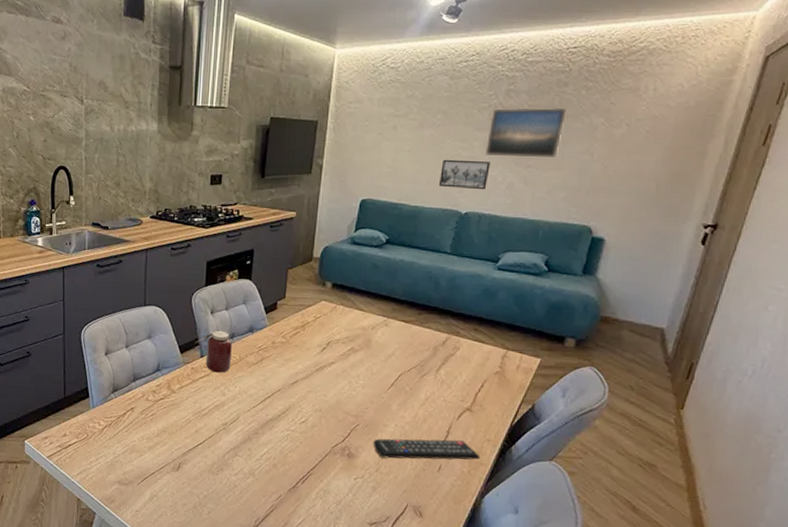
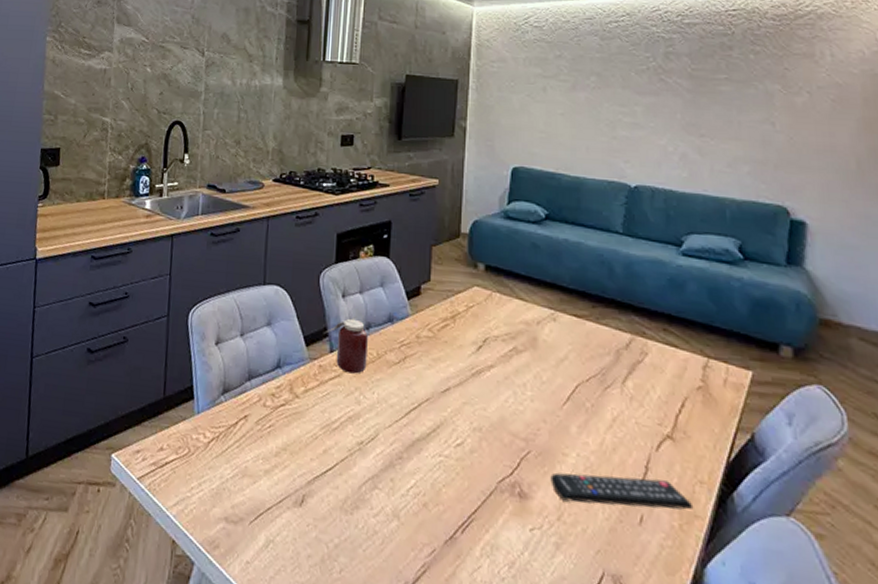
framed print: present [438,159,490,190] -> none [600,125,658,161]
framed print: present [486,107,568,159] -> none [650,71,738,128]

